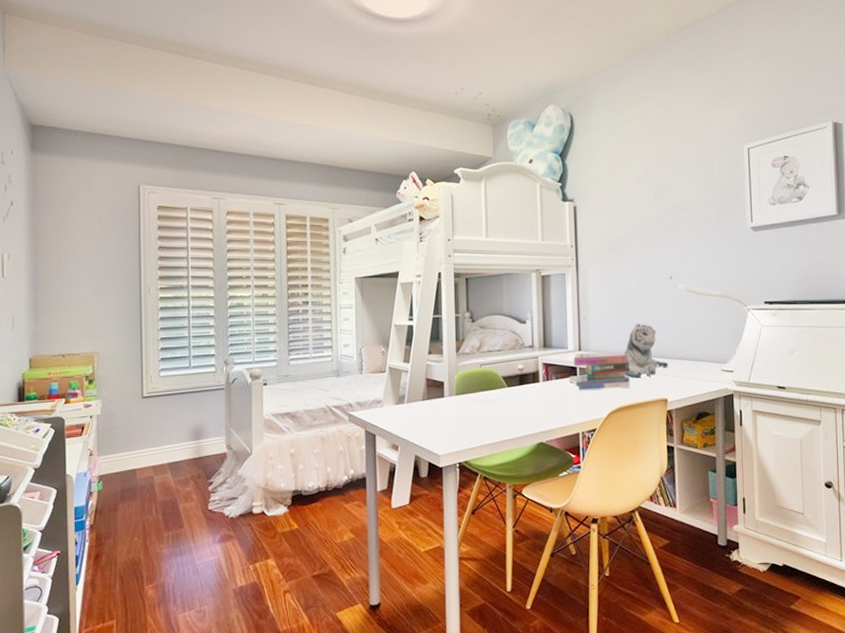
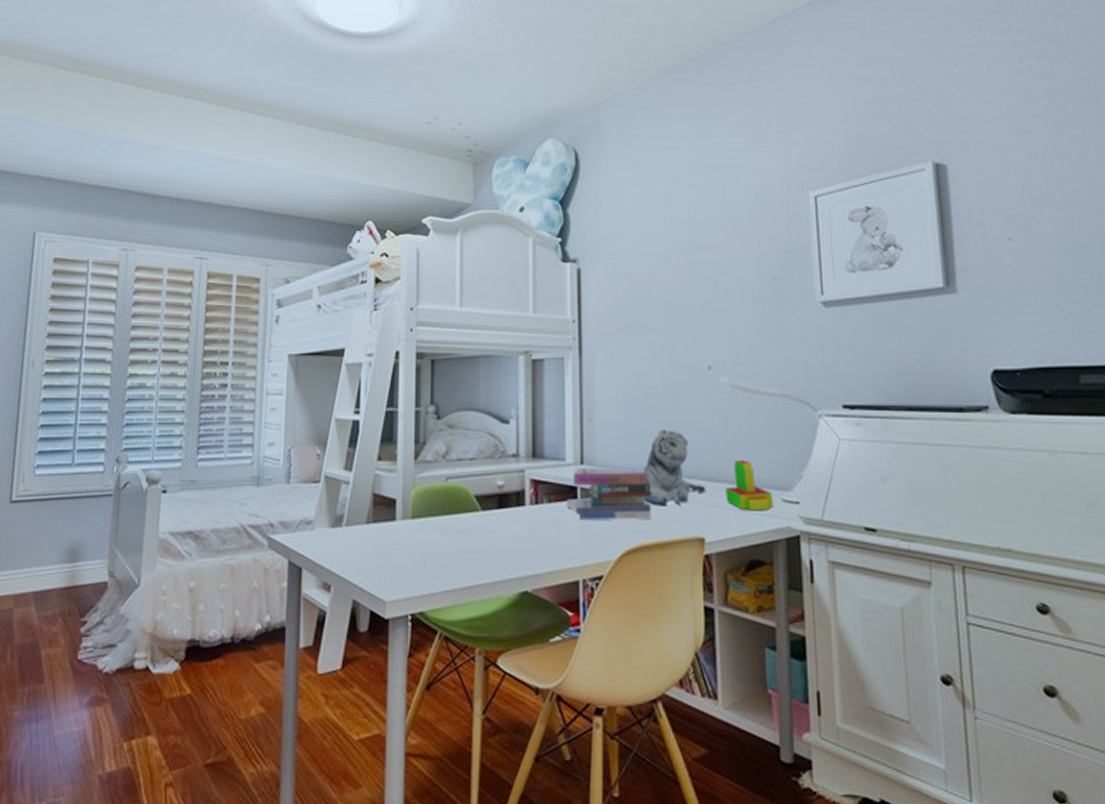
toy blocks: none [682,343,716,379] -> present [725,460,774,511]

